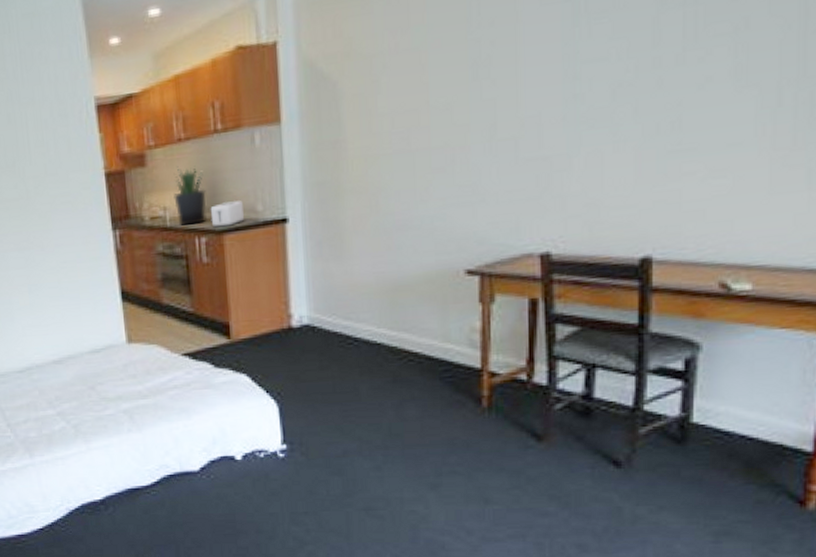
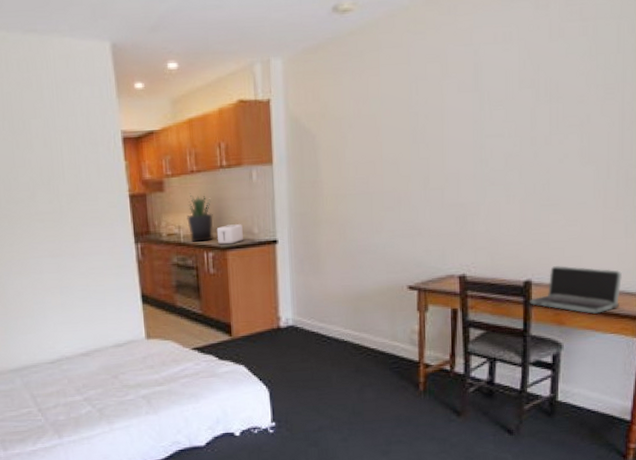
laptop: none [649,234,801,301] -> present [530,266,622,314]

